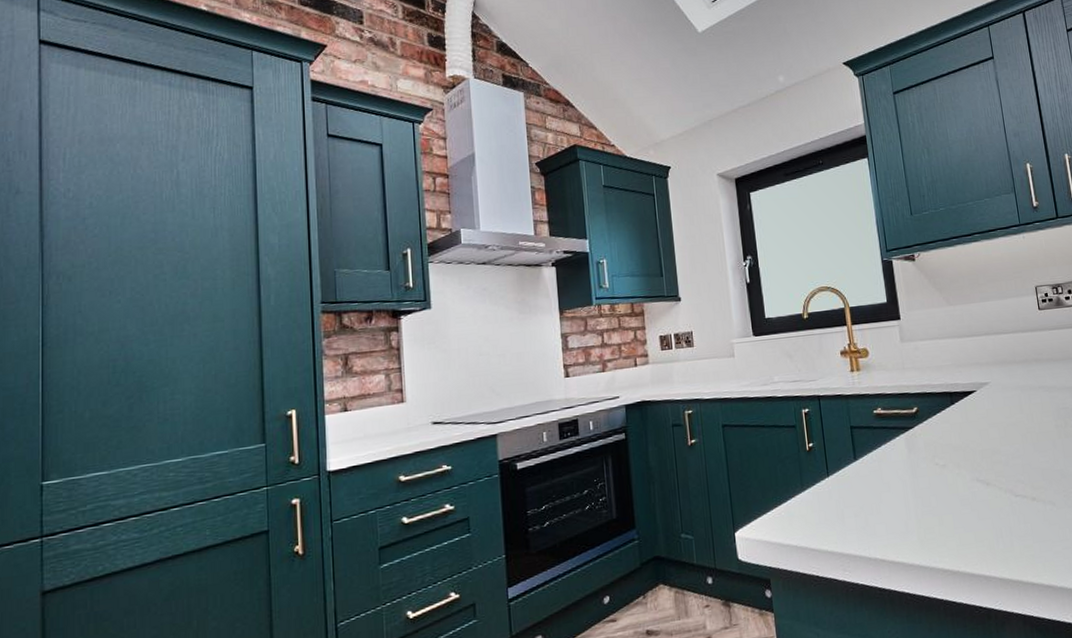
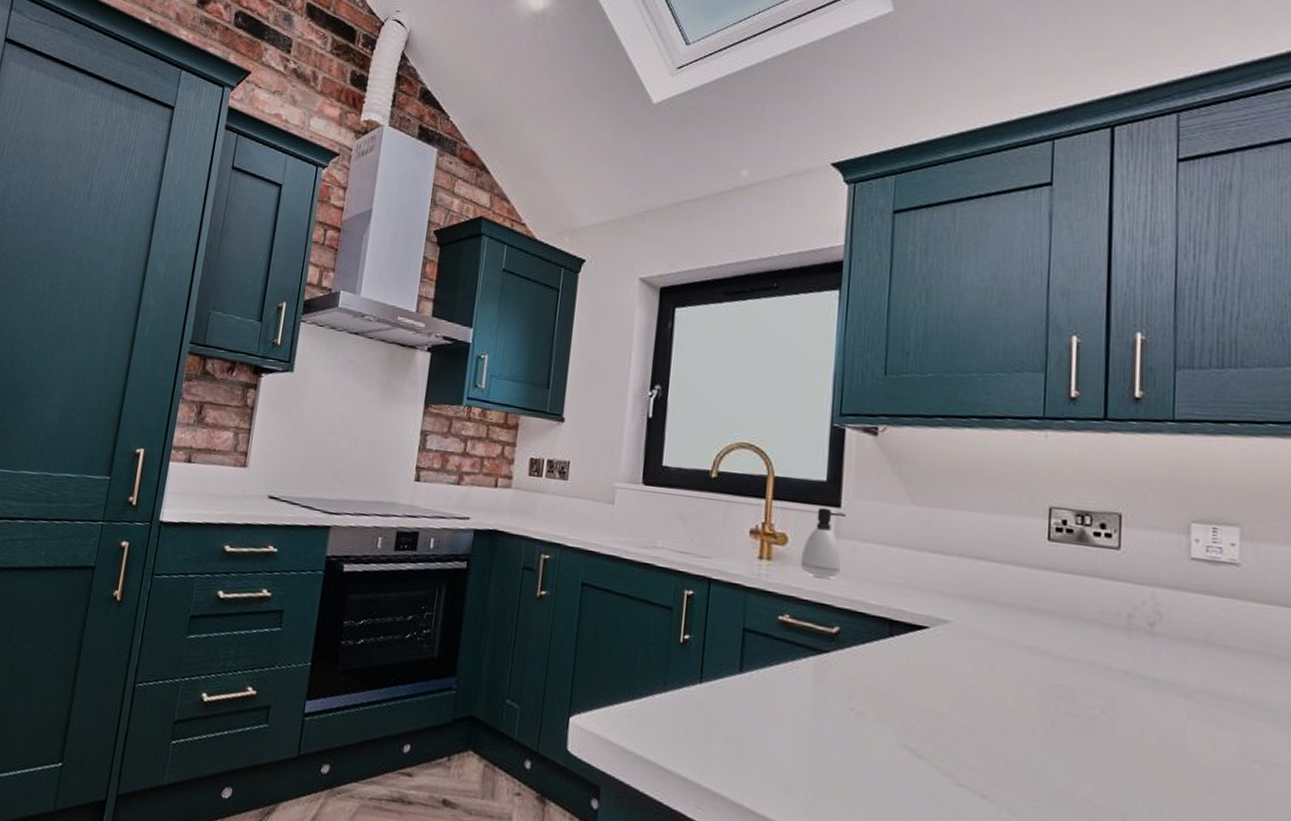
soap dispenser: none [880,322,910,375] -> present [800,507,846,579]

